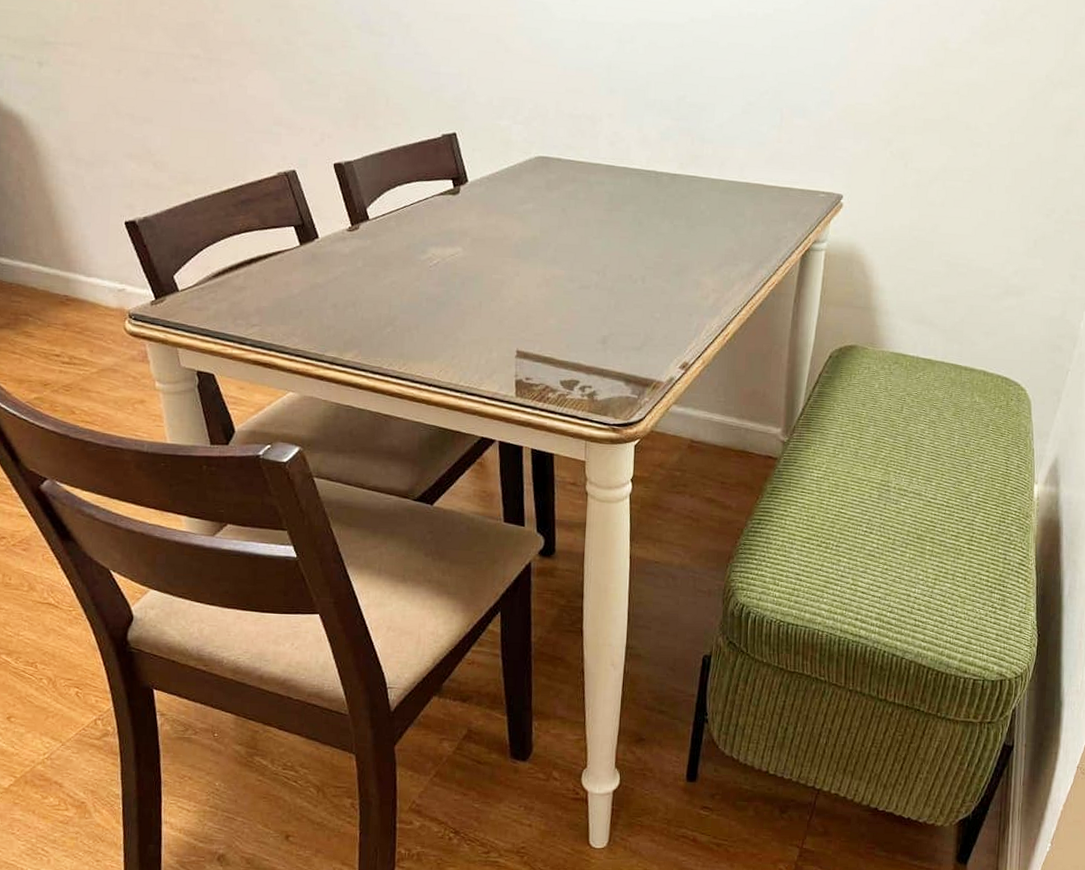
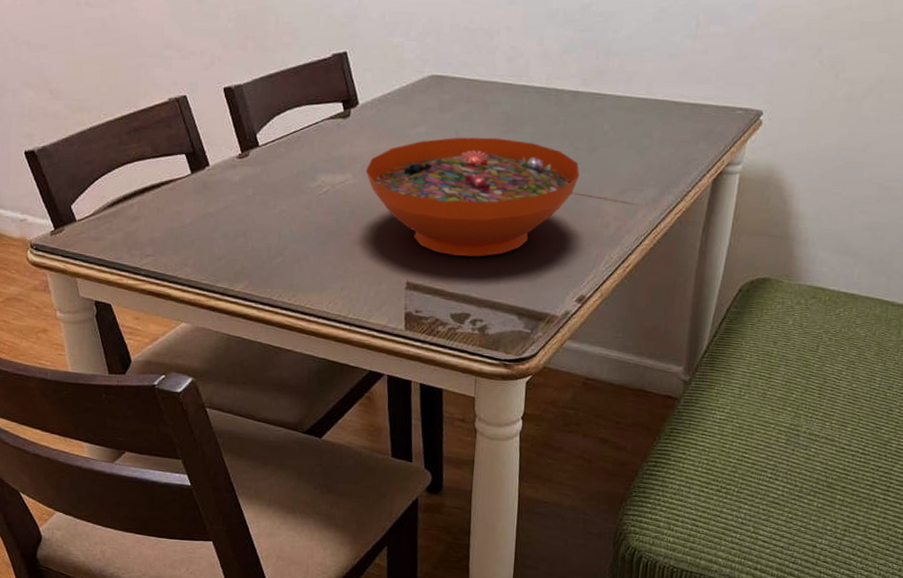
decorative bowl: none [475,214,680,326] -> present [365,137,580,257]

